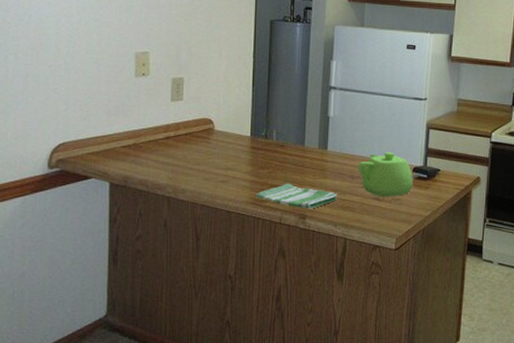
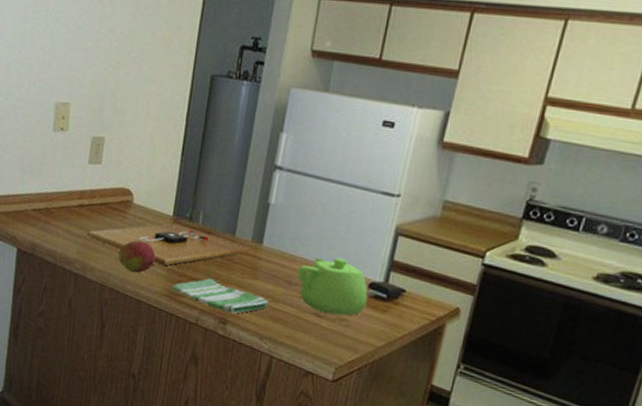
cutting board: none [175,142,318,179] -> present [86,223,251,266]
fruit: none [205,161,239,189] -> present [118,240,156,274]

